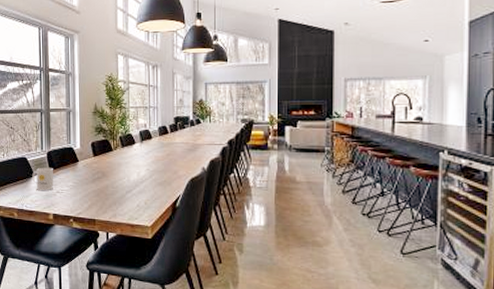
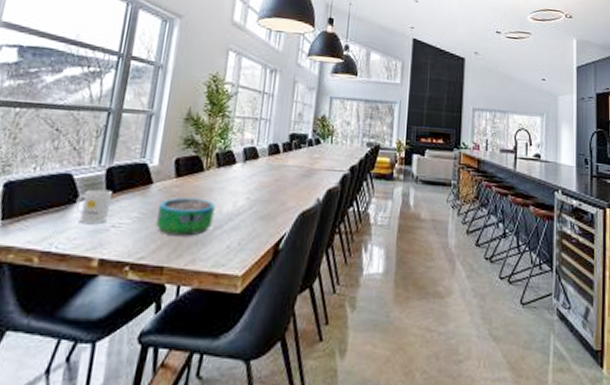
decorative bowl: none [86,171,124,198] -> present [156,197,215,236]

